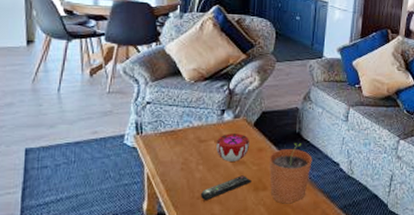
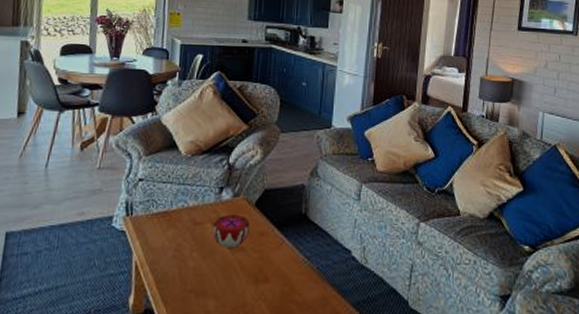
remote control: present [200,175,251,201] -> none [193,264,251,295]
plant pot: present [269,143,313,204] -> none [271,226,321,299]

